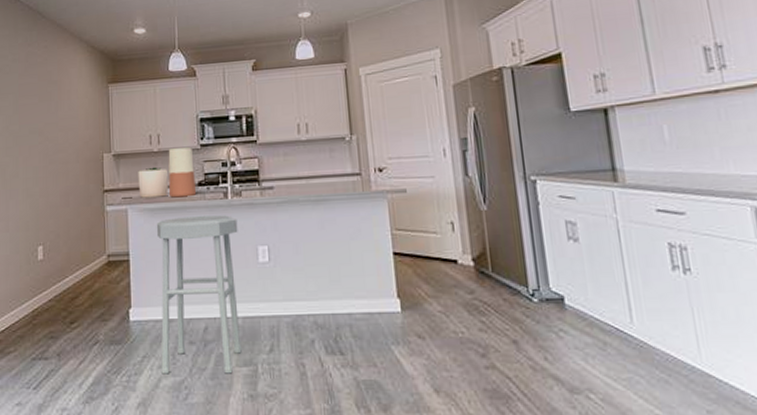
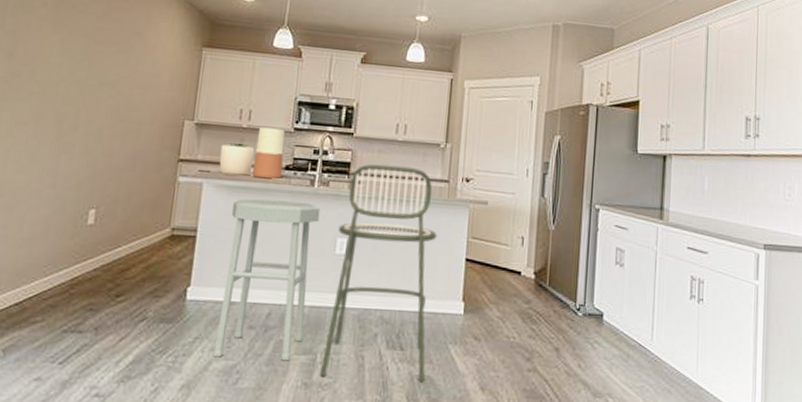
bar stool: none [258,165,371,388] -> present [320,164,437,382]

